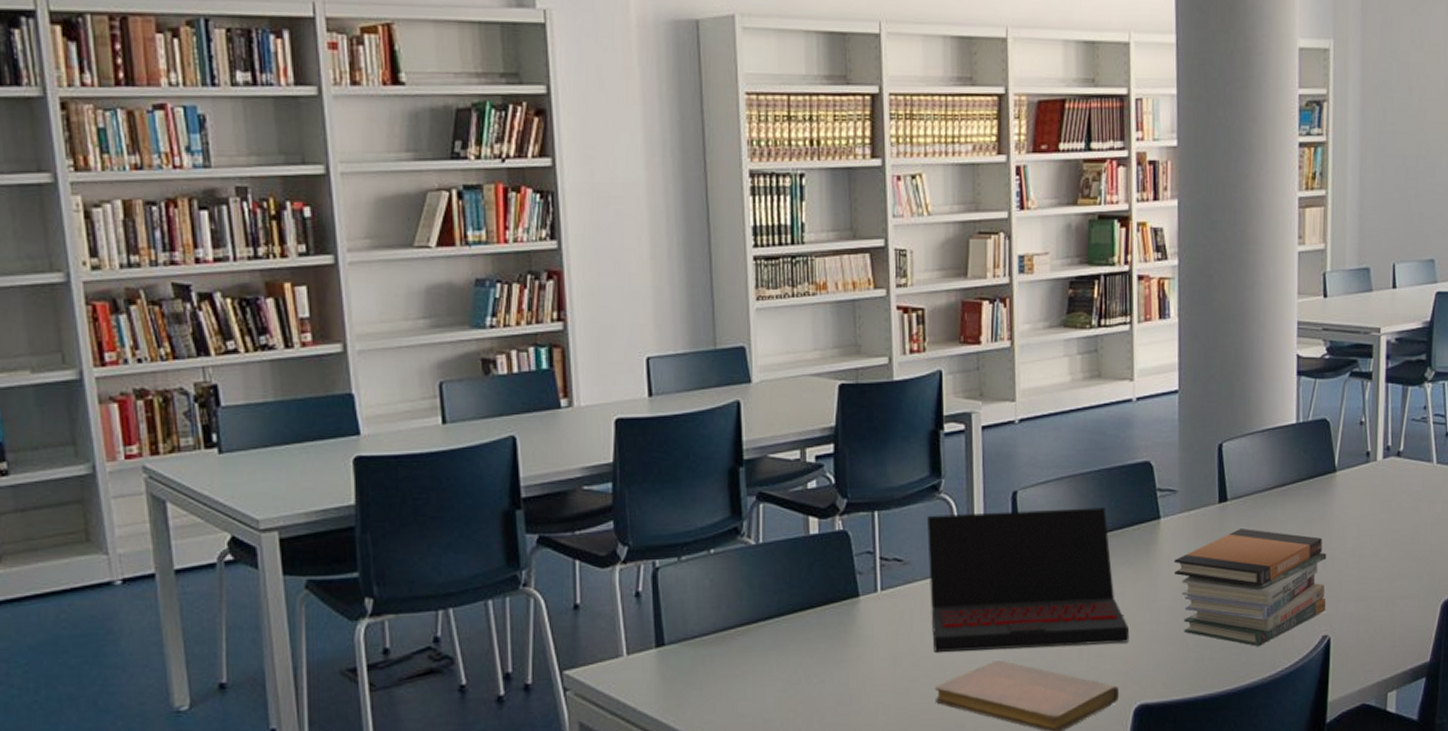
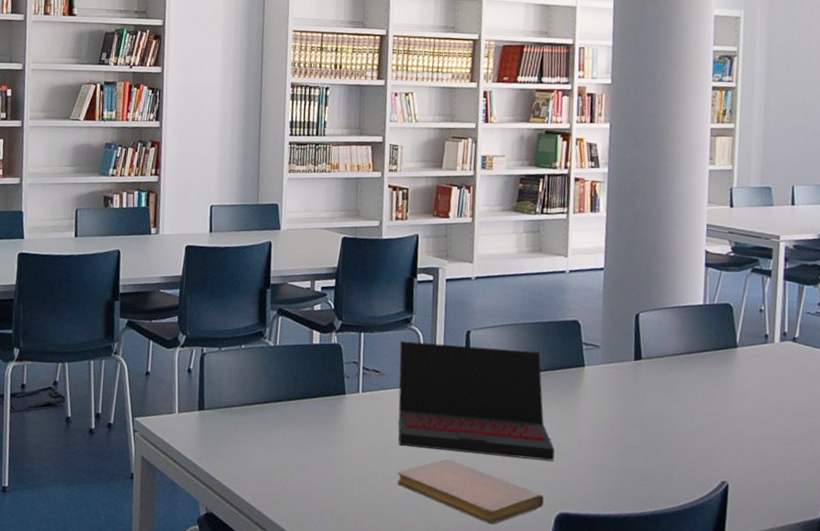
book stack: present [1174,529,1327,647] -> none [594,383,727,482]

